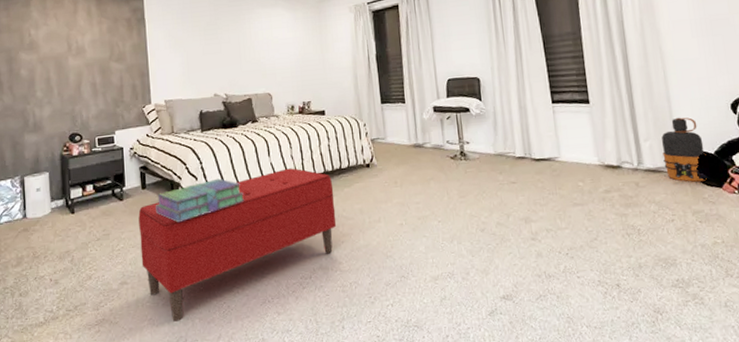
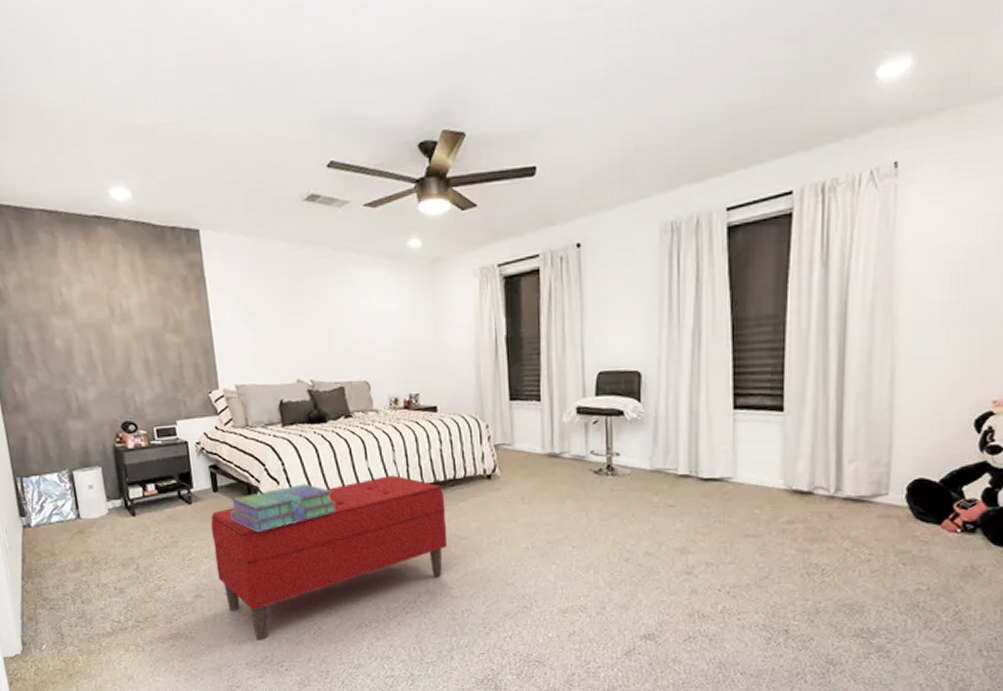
water bottle: present [661,117,707,182] -> none [870,434,928,516]

